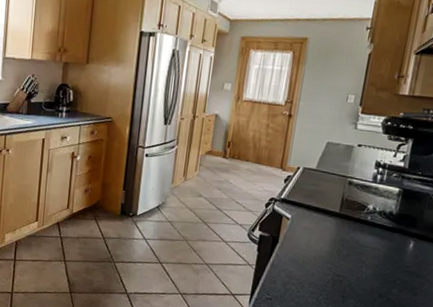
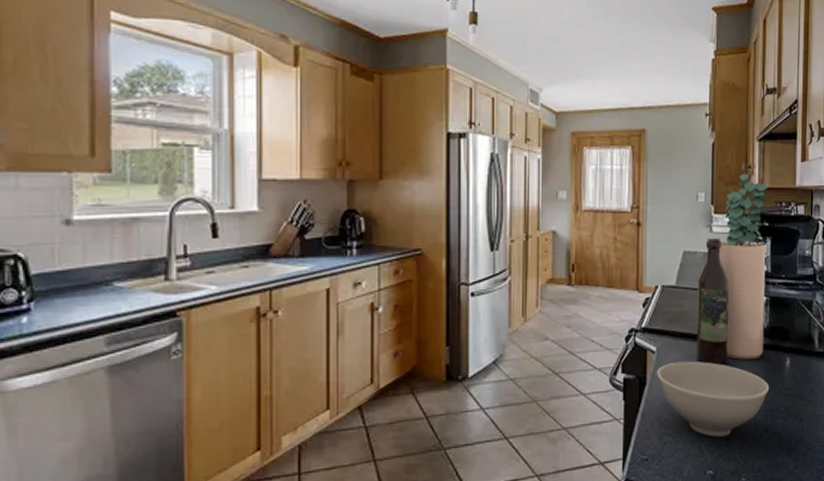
bowl: none [289,229,390,294] -> present [657,361,770,438]
wine bottle: none [326,133,367,238] -> present [697,237,730,365]
vase: none [354,74,418,239] -> present [719,164,768,361]

